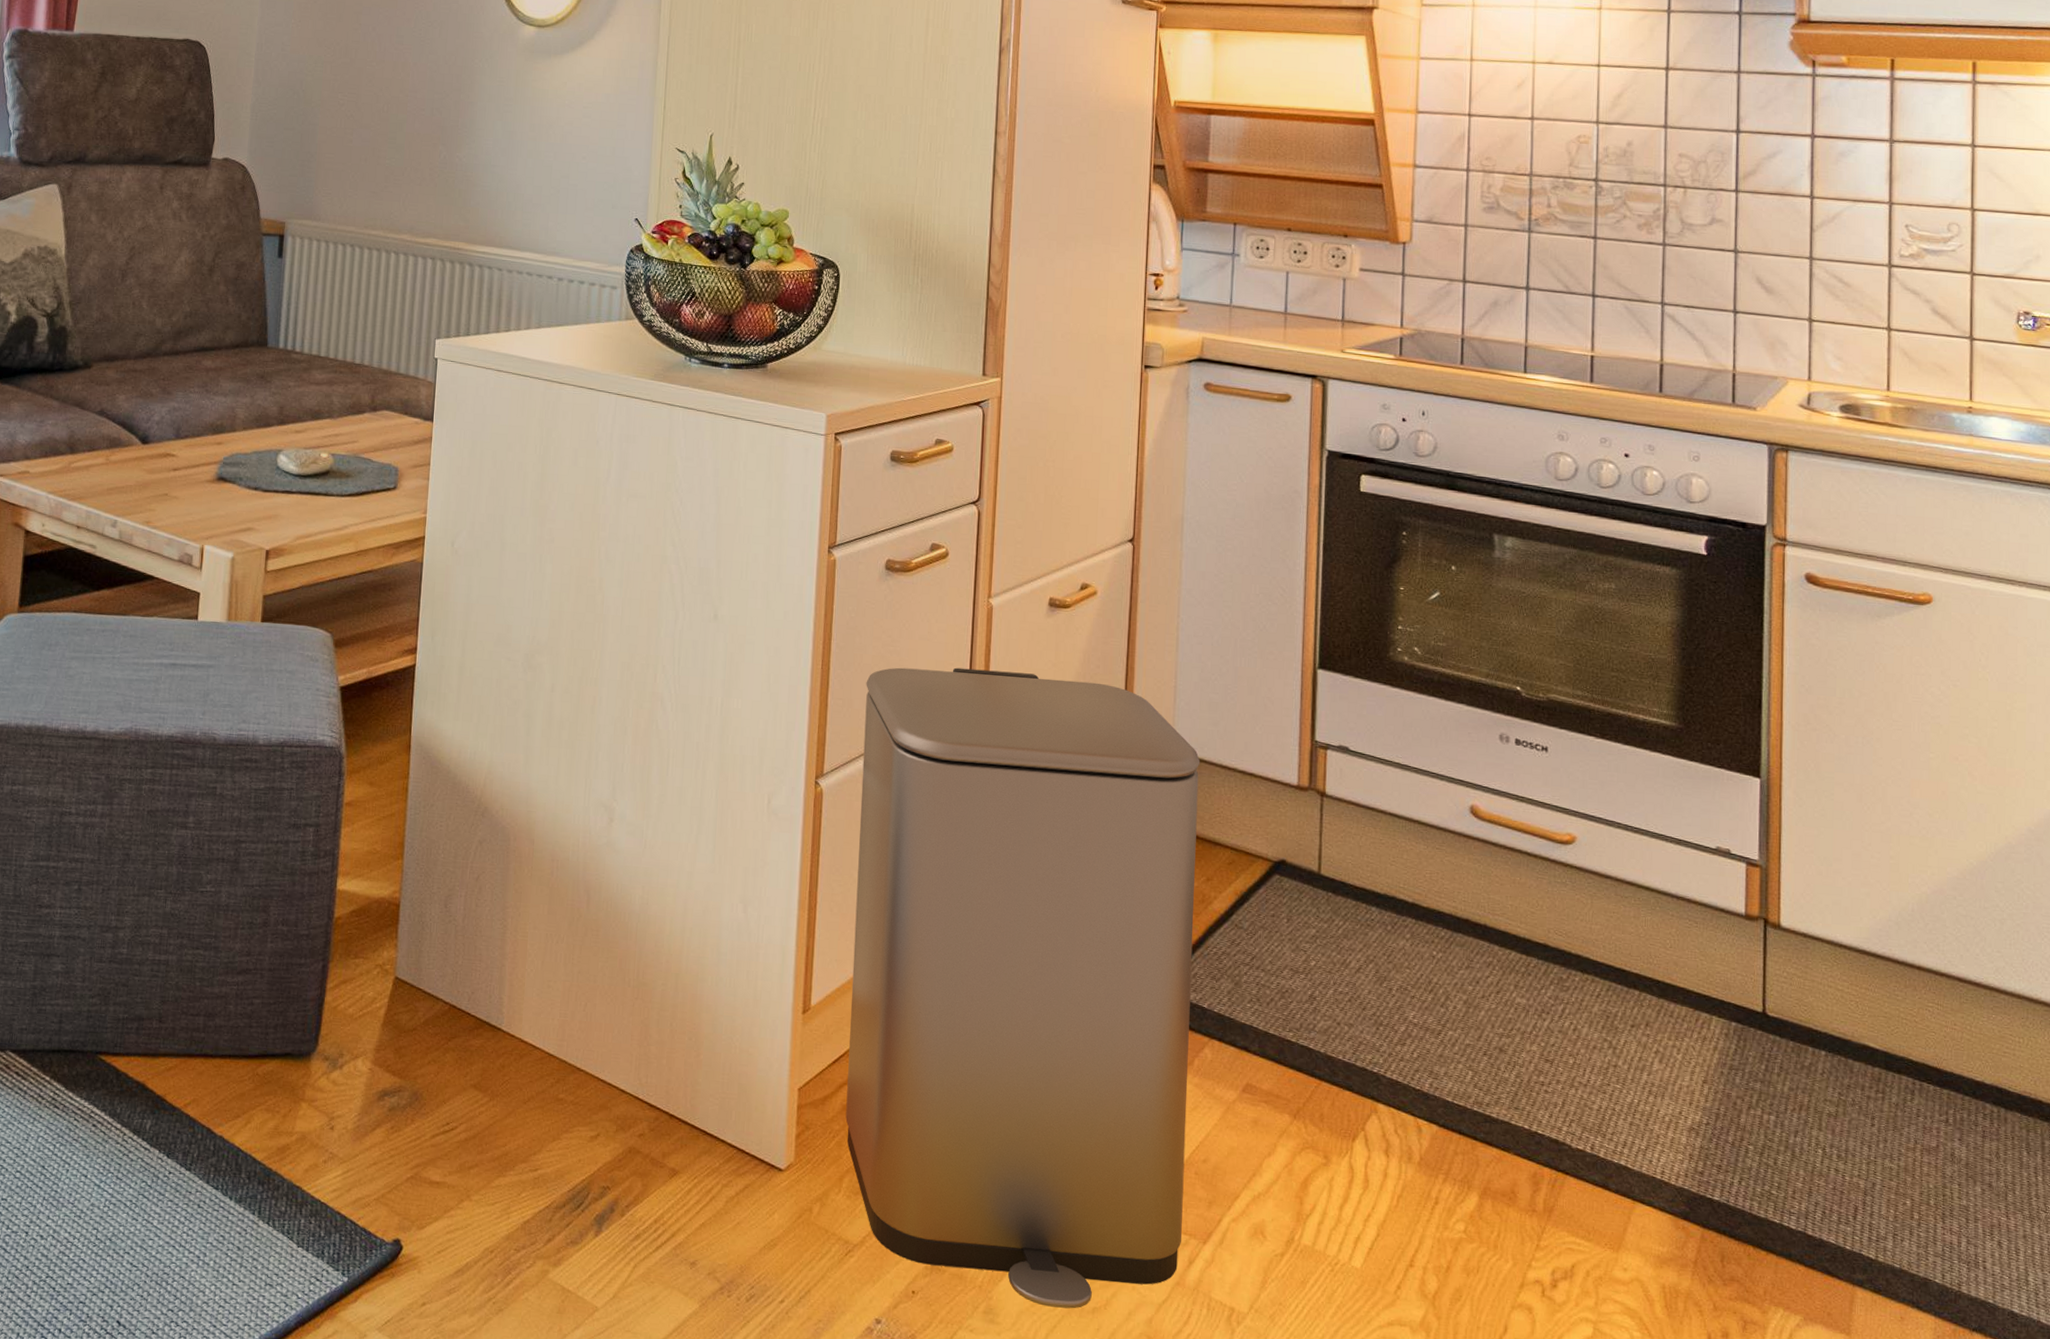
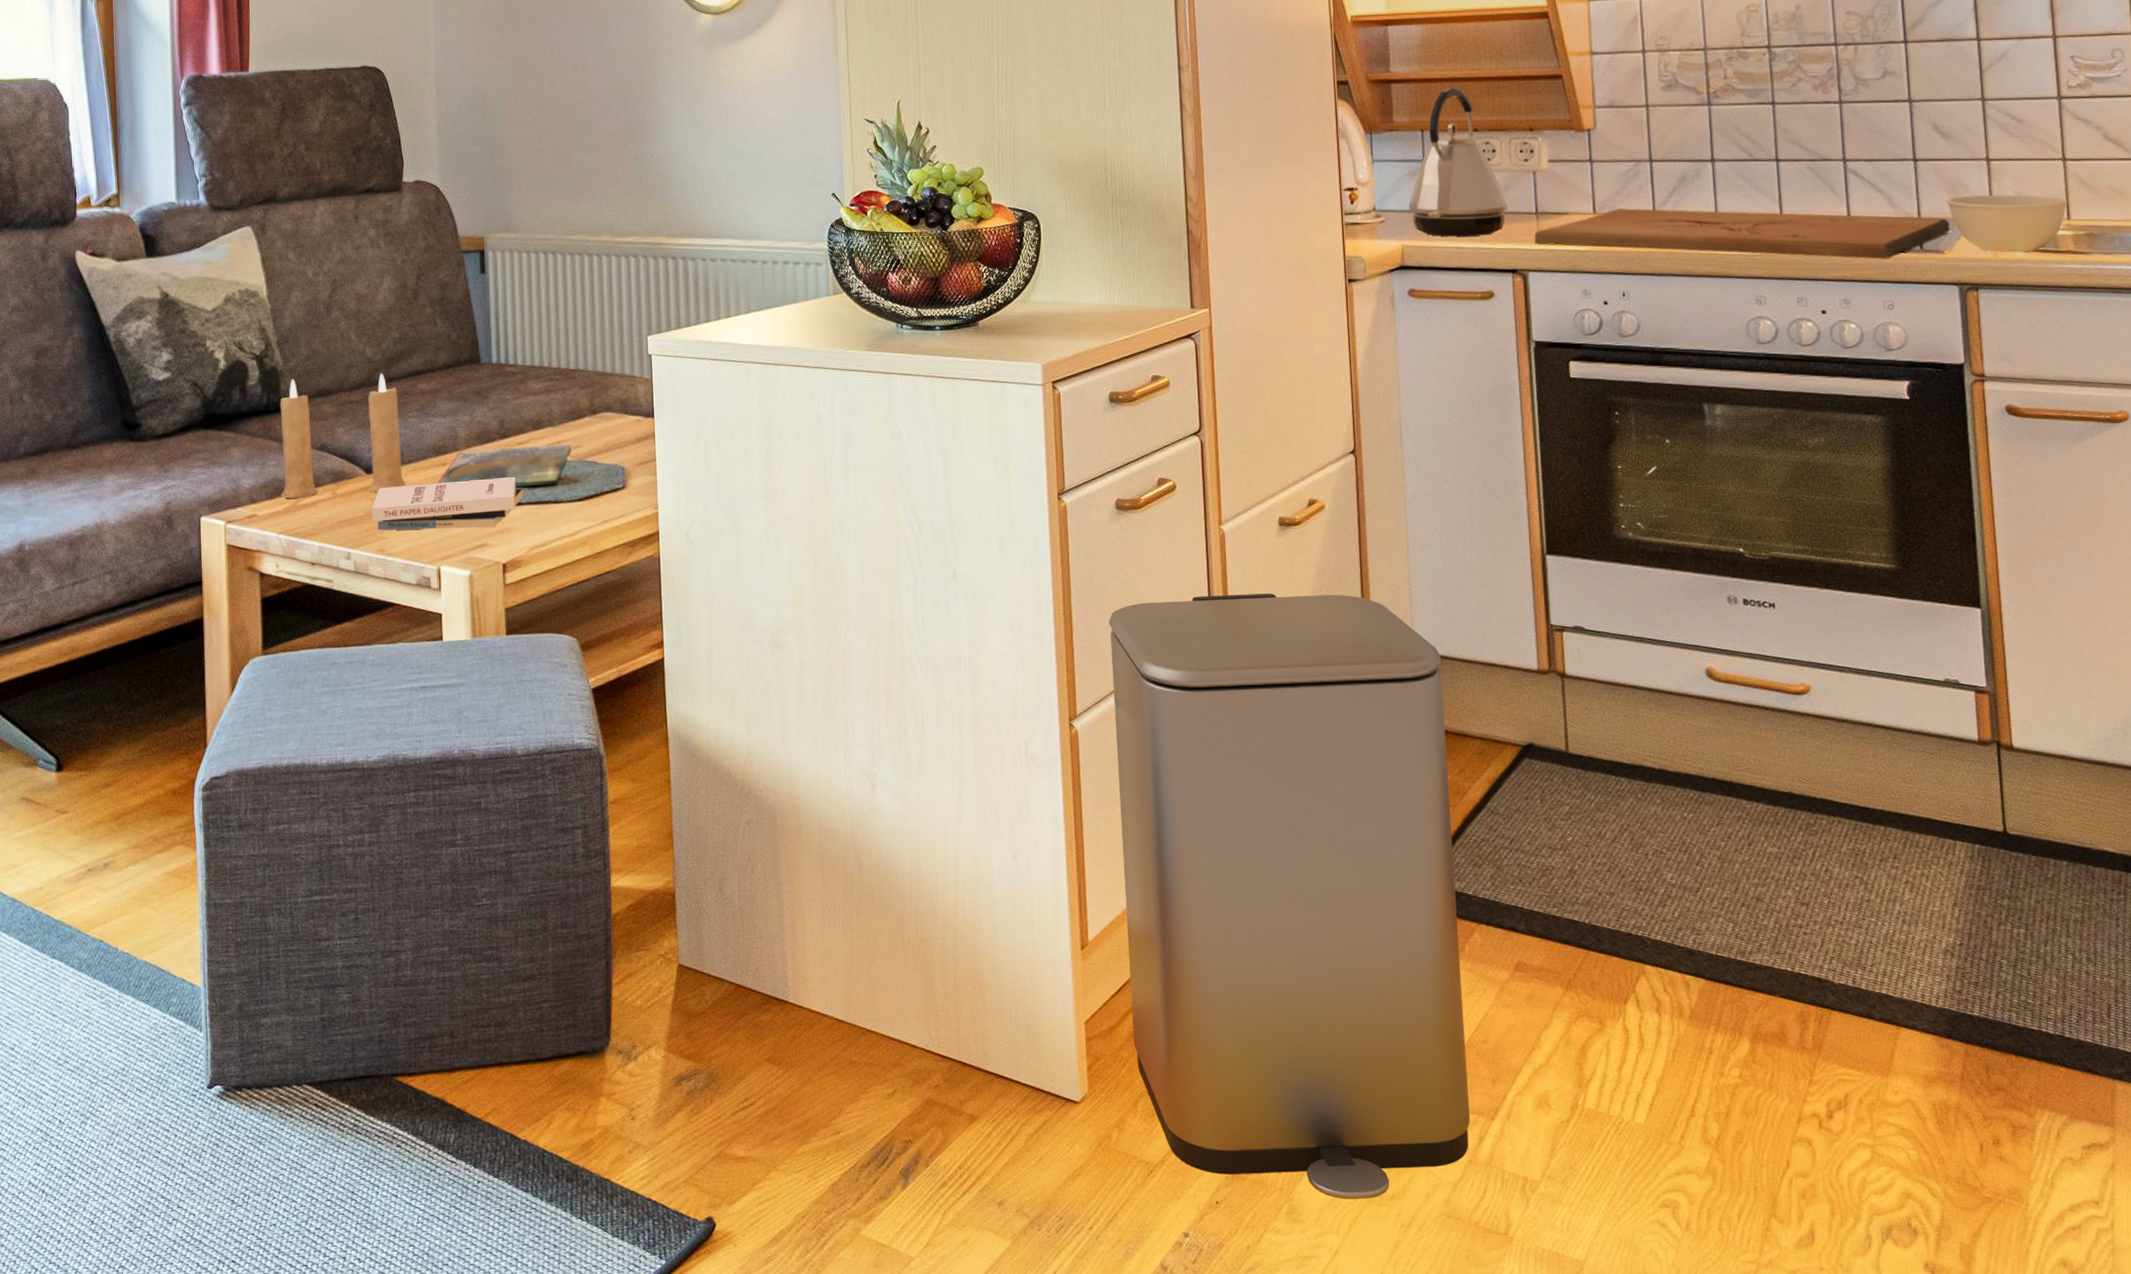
candle: none [54,340,182,464] -> present [280,374,406,499]
books: none [142,459,296,512] -> present [371,476,524,531]
magazine: none [211,432,348,477] -> present [437,444,572,487]
kettle: none [1212,183,1314,337] -> present [1408,87,1508,237]
cutting board: none [1337,326,1765,409] -> present [1534,208,1951,259]
soup bowl: none [1764,354,1889,420] -> present [1946,194,2068,253]

